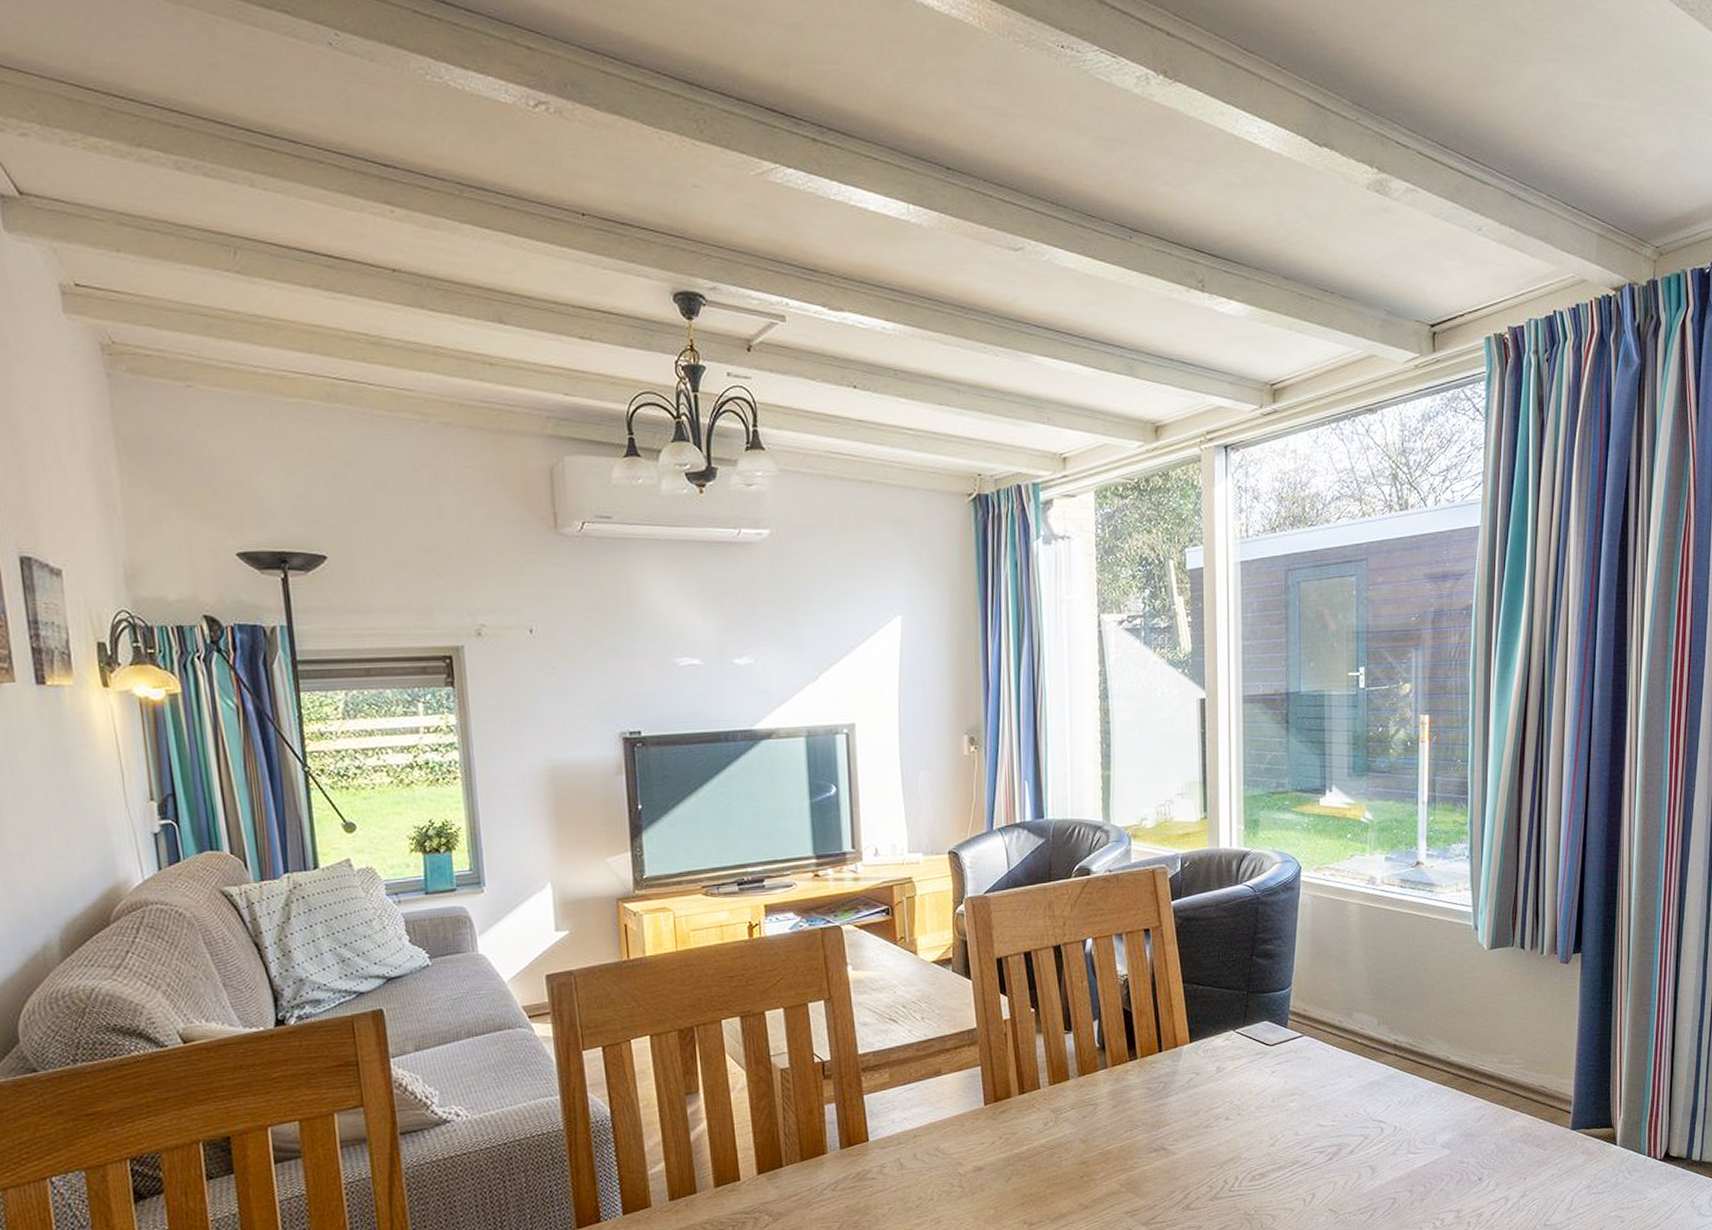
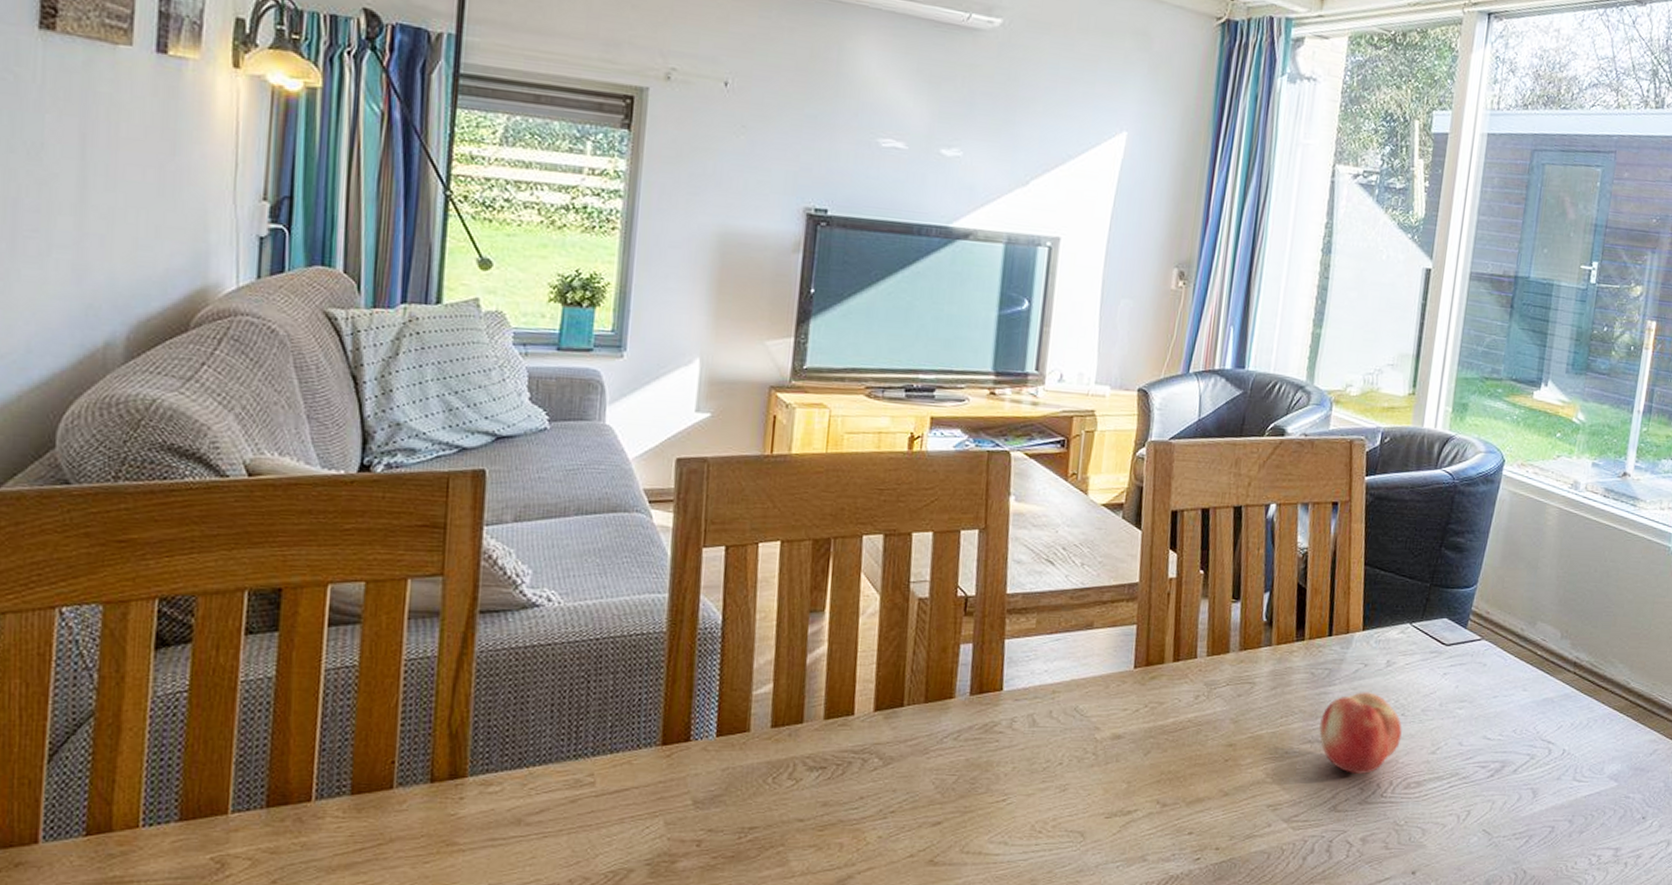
fruit: none [1163,1098,1240,1174] -> present [1319,692,1402,774]

